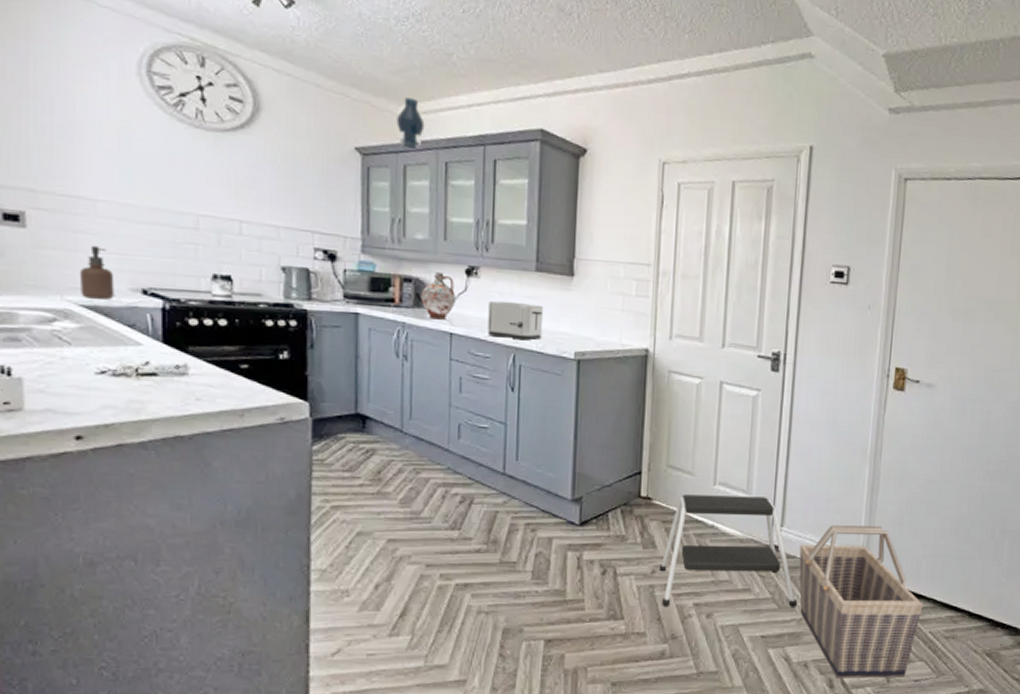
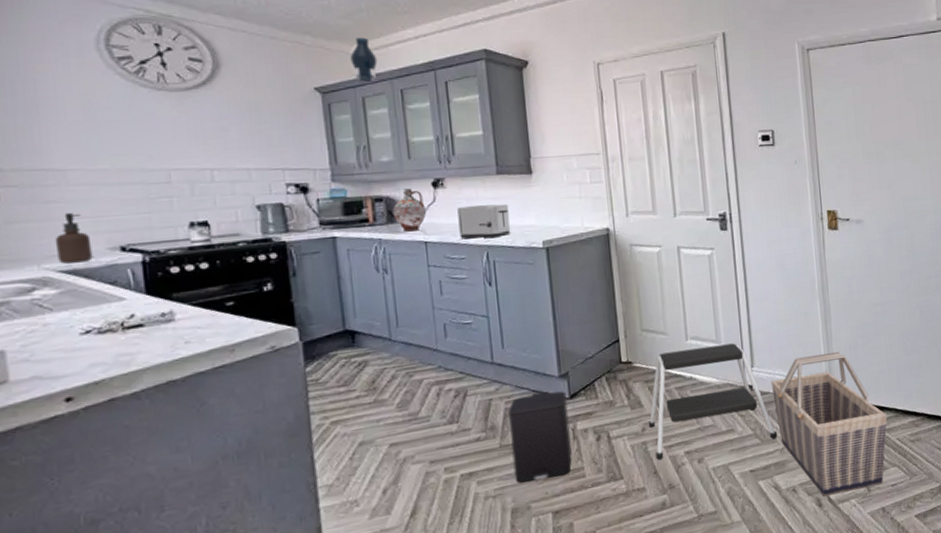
pedal bin: none [511,514,577,604] -> present [508,391,572,483]

